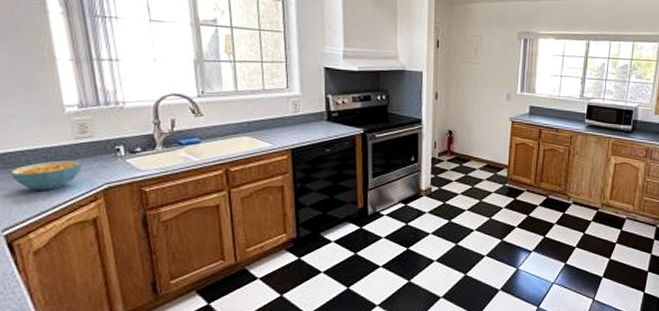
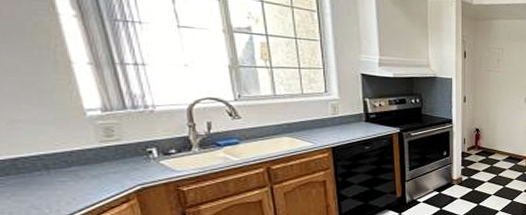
cereal bowl: present [11,160,82,190] -> none [25,164,110,194]

